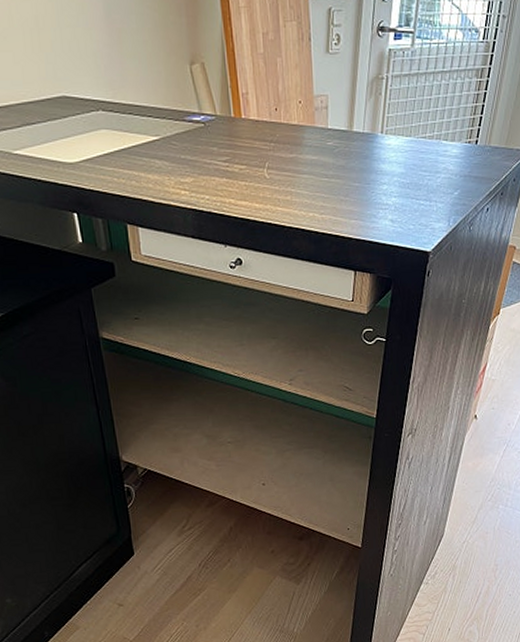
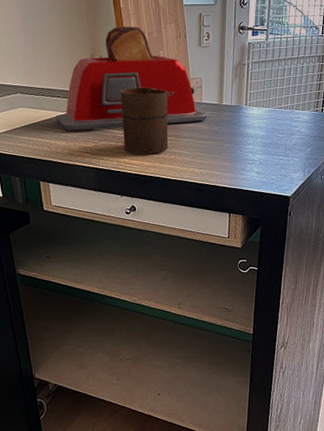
toaster: none [146,23,333,161] -> present [55,26,208,131]
cup: none [226,106,286,193] -> present [120,87,169,154]

